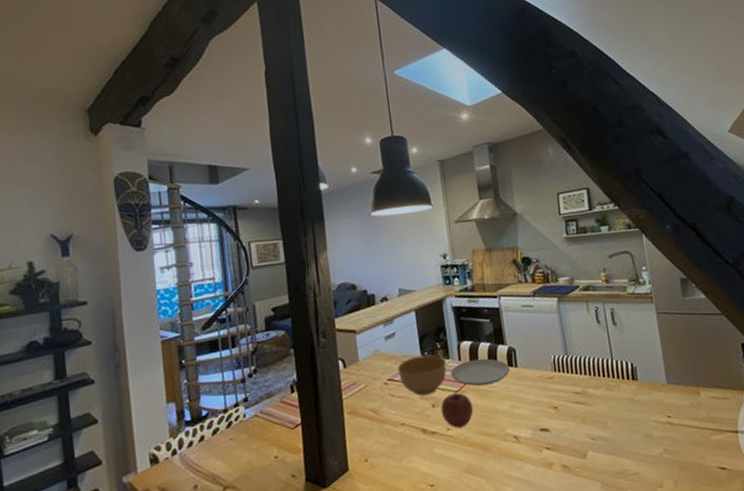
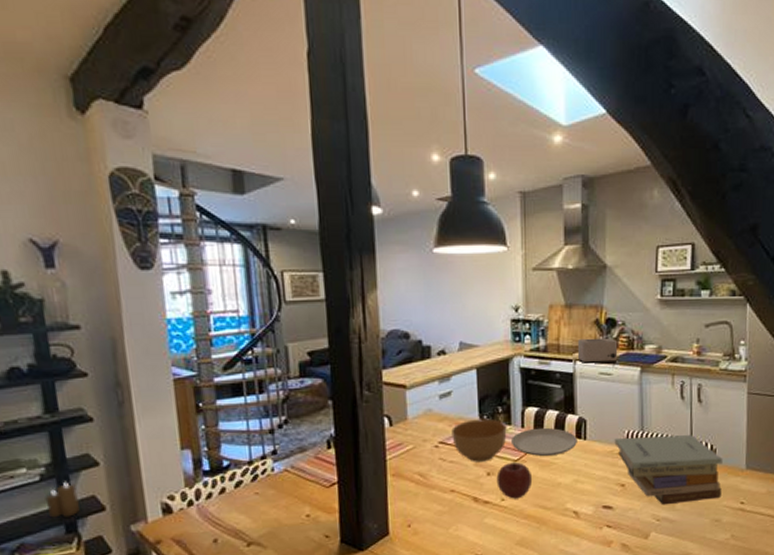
candle: none [51,439,80,475] -> present [45,481,80,518]
toaster: none [499,274,537,299] -> present [577,337,618,365]
books: none [542,355,648,424] -> present [614,435,723,505]

